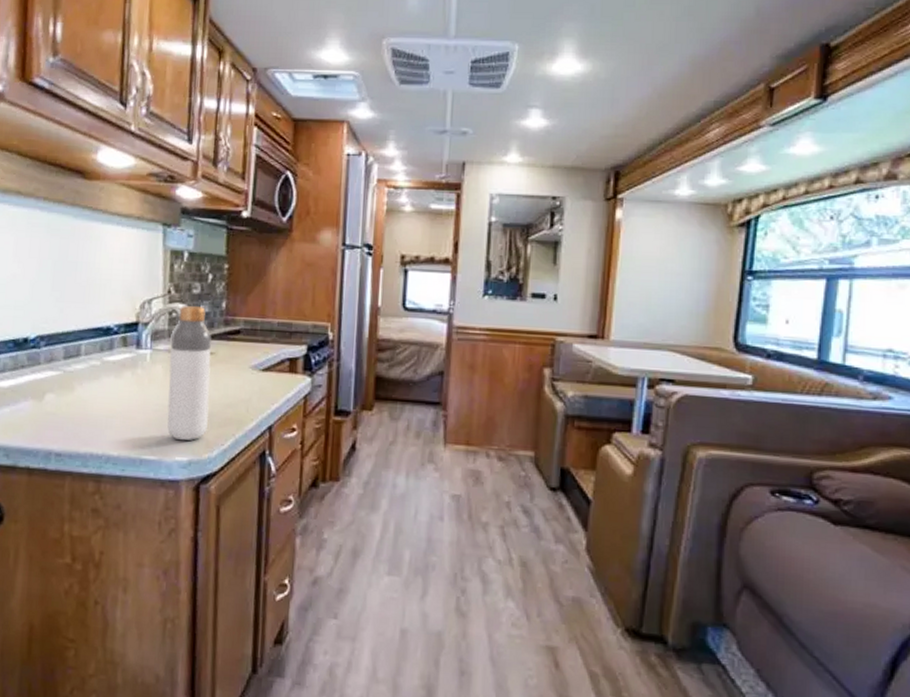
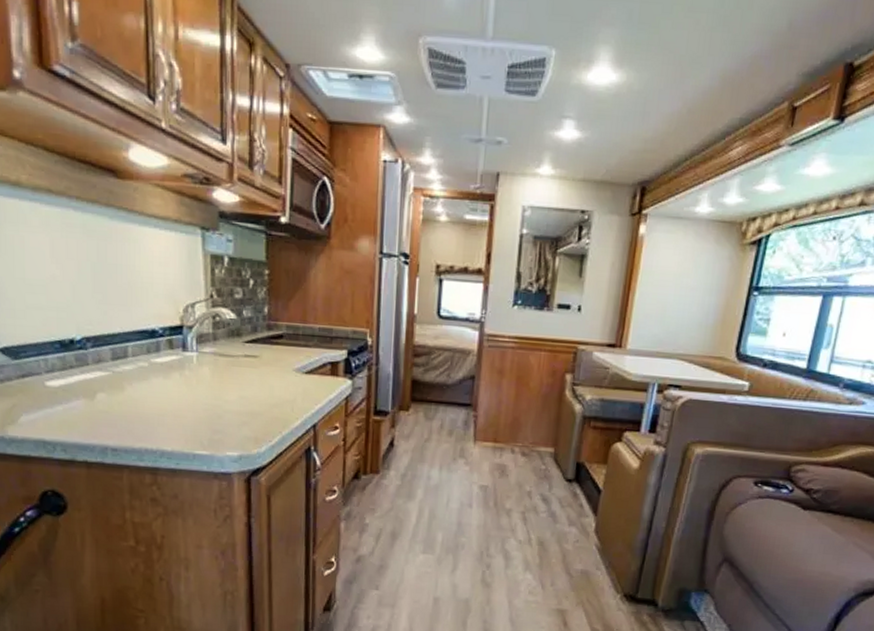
bottle: present [167,305,212,441] -> none [215,309,257,438]

